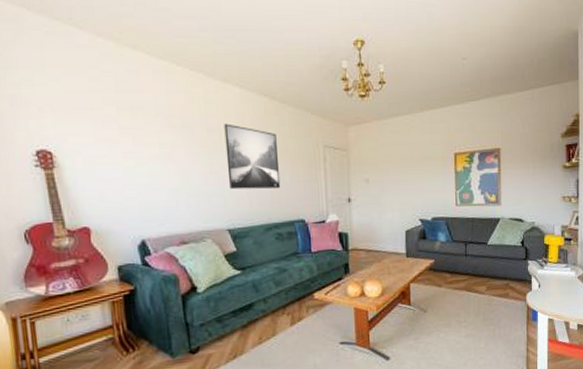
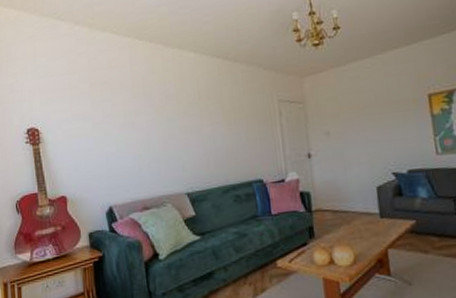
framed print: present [224,123,281,190] -> none [181,88,237,153]

